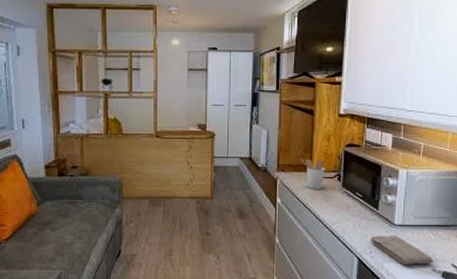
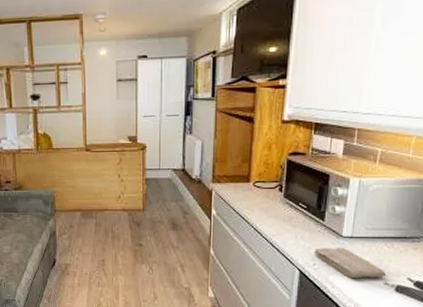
utensil holder: present [300,158,325,189] -> none [237,169,265,200]

